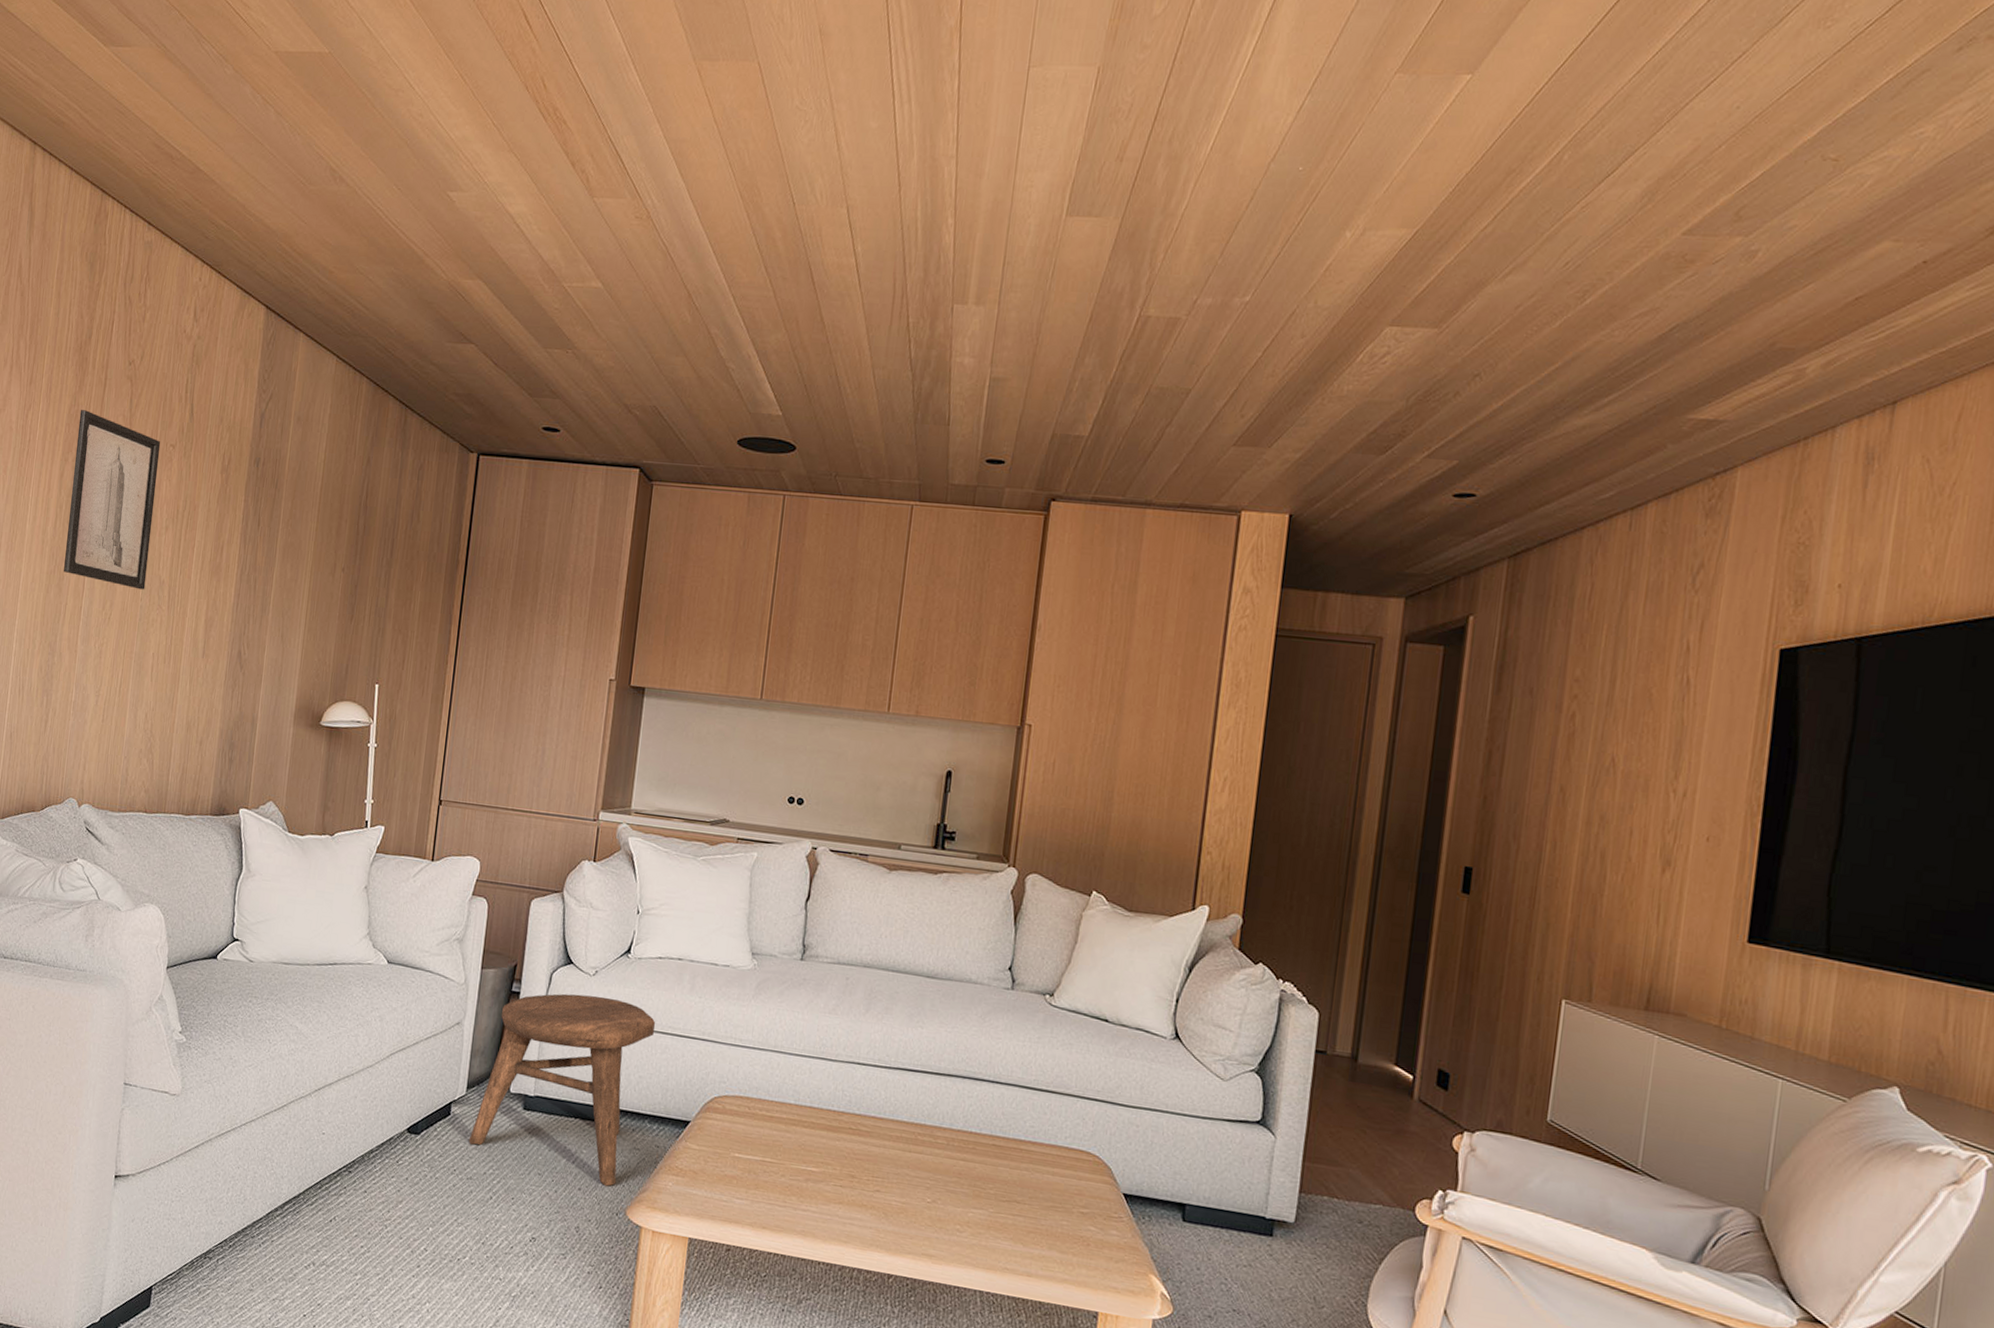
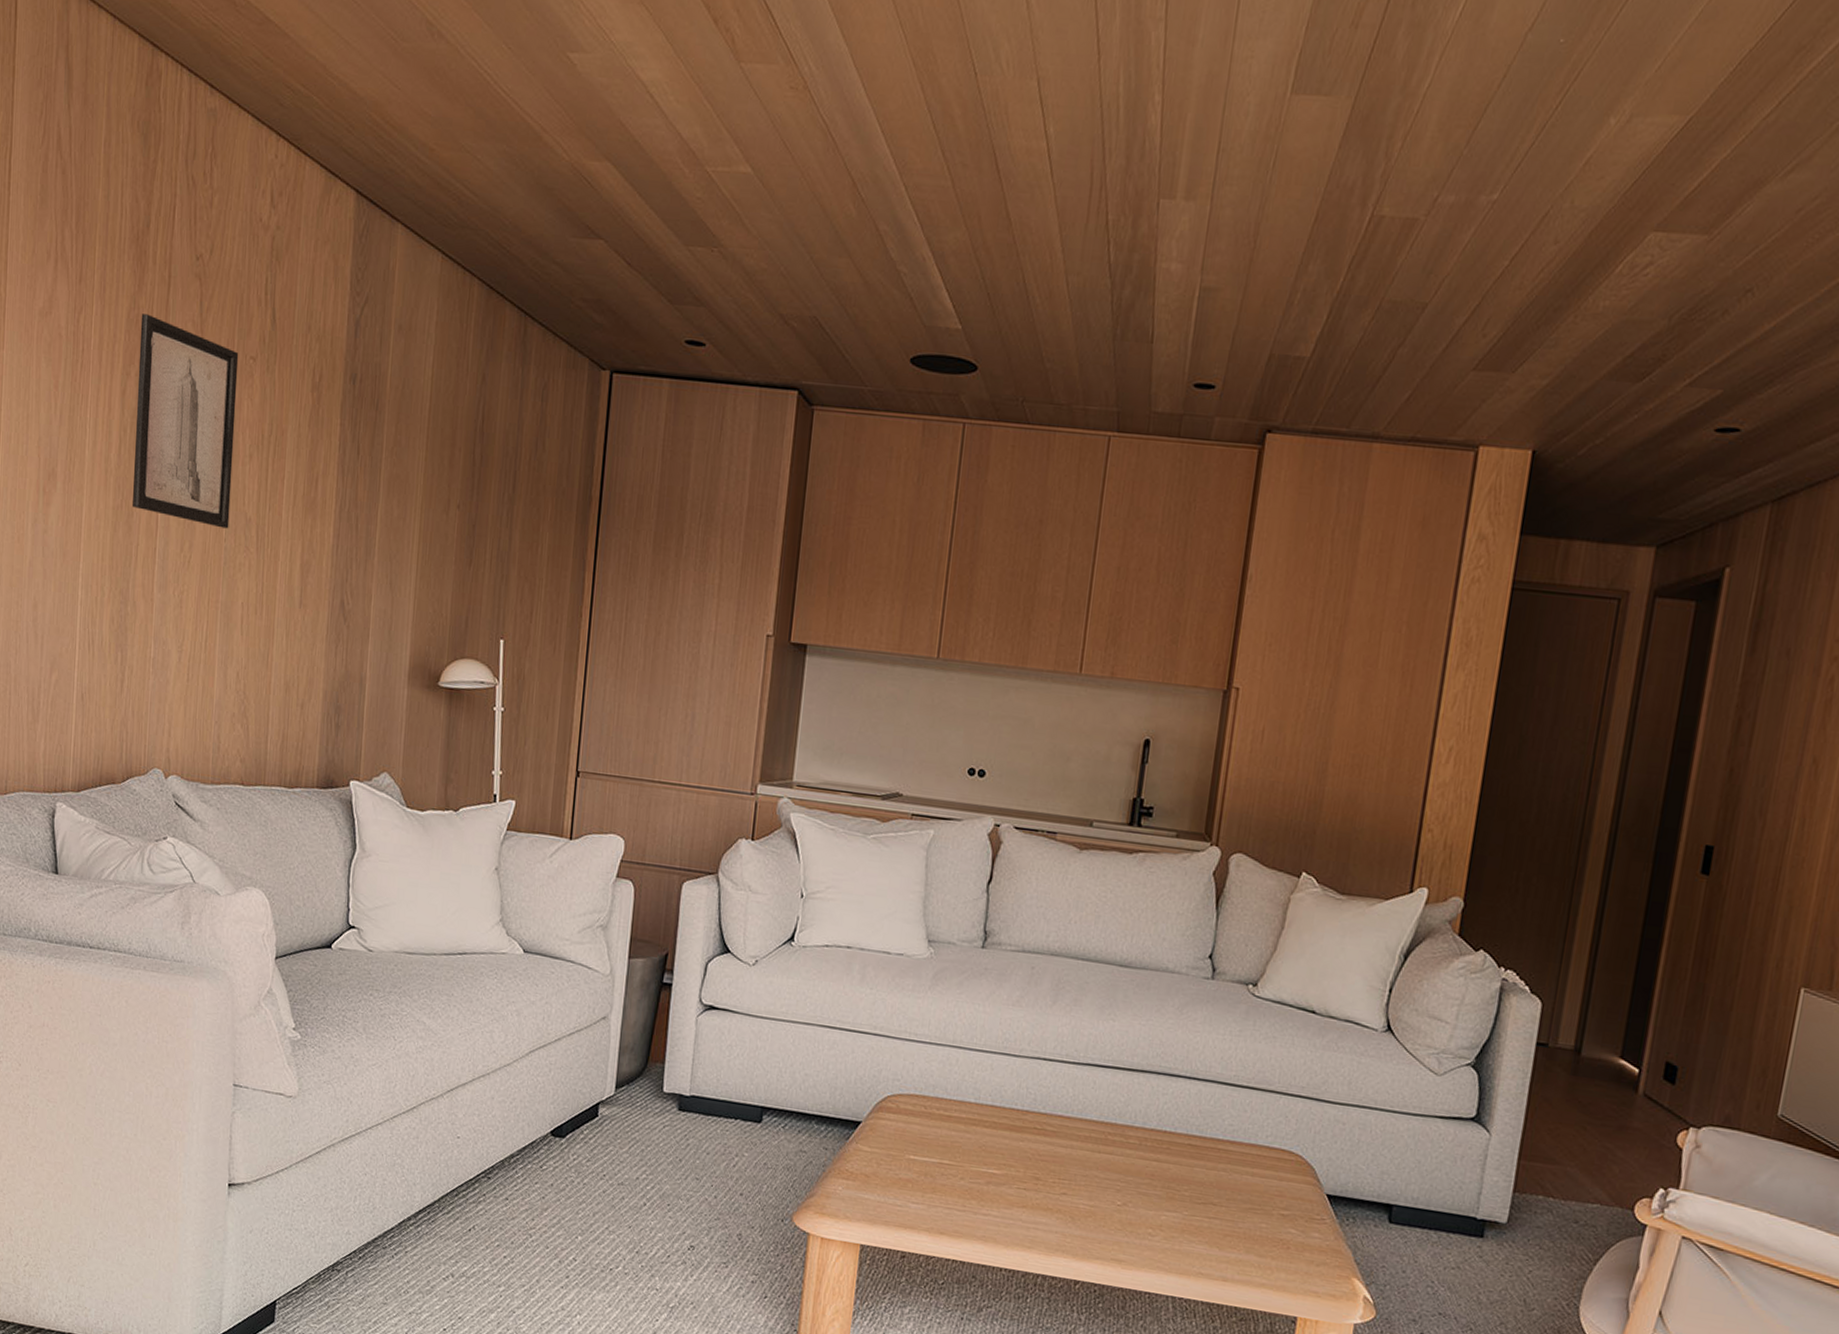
stool: present [468,993,656,1186] -> none [618,985,823,1191]

